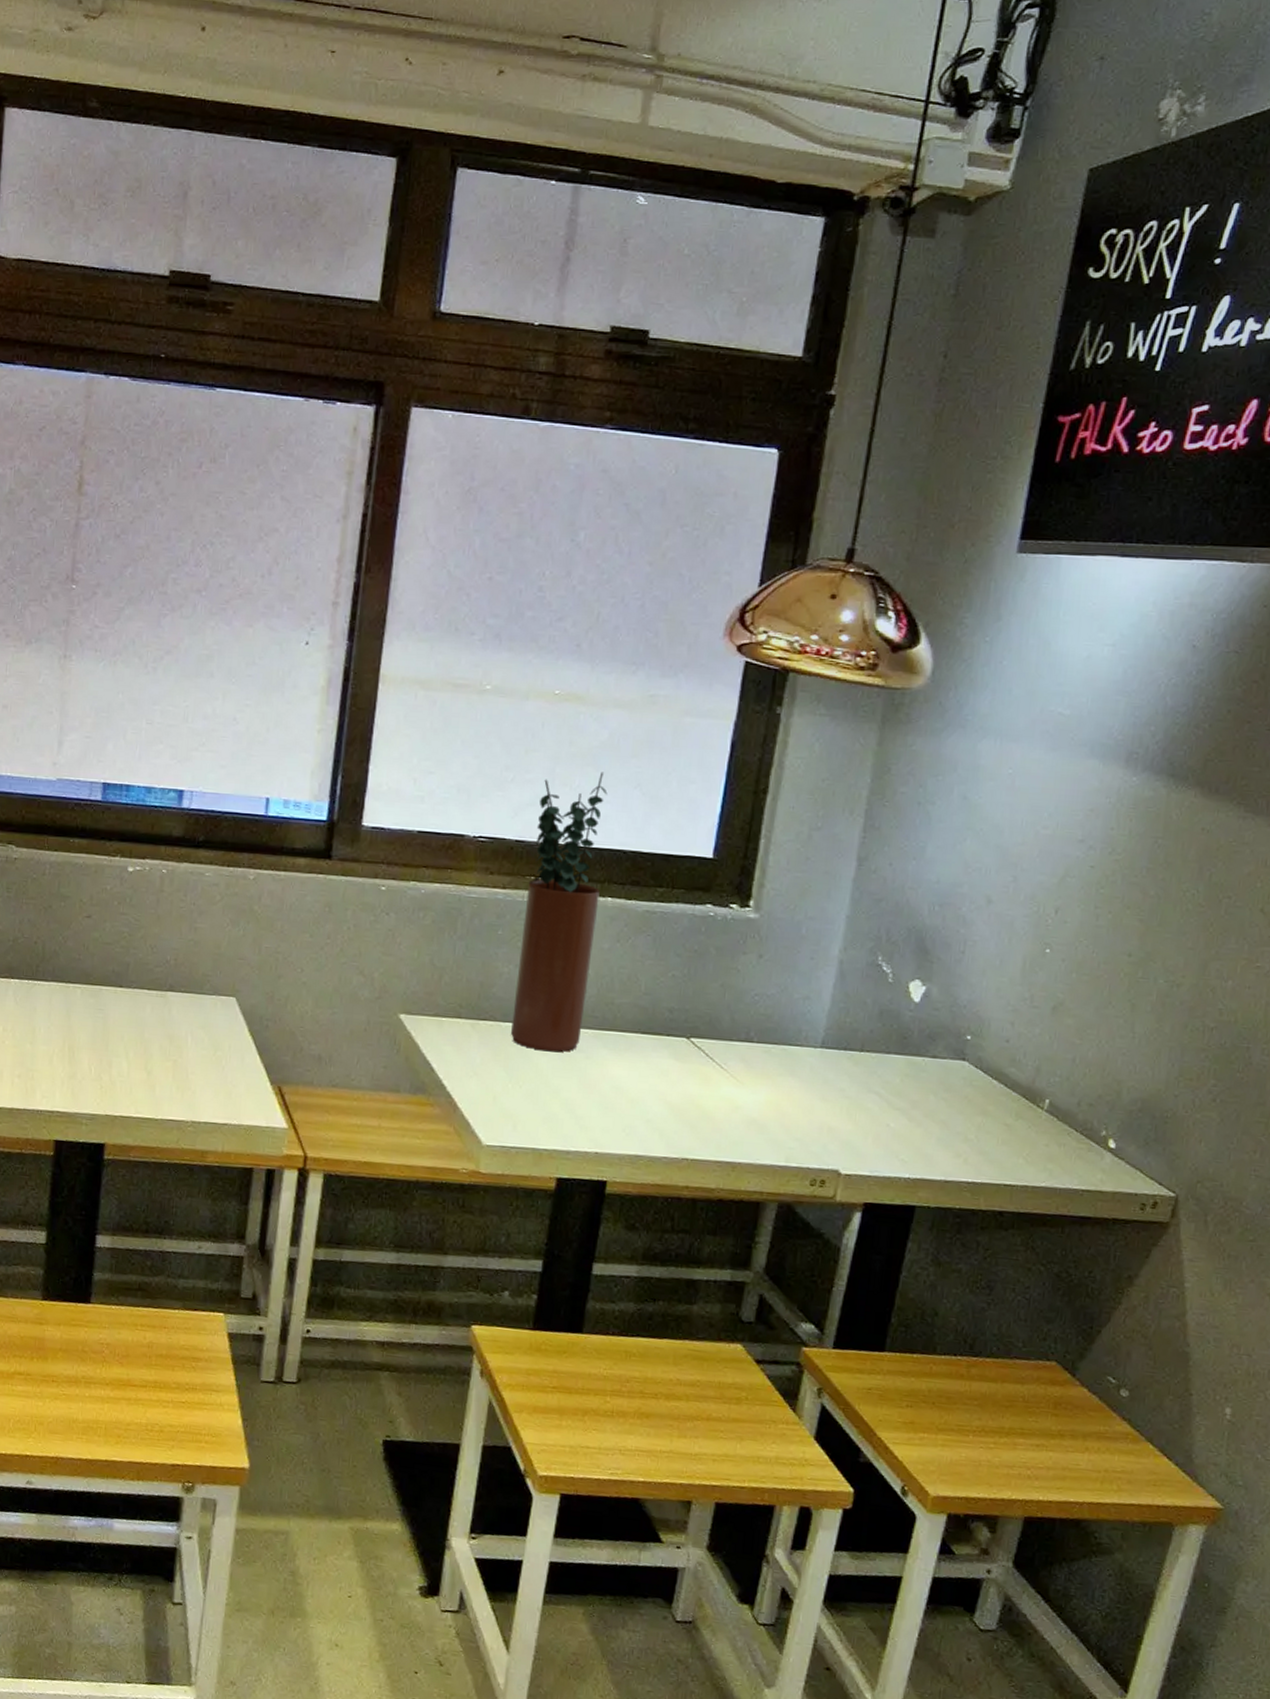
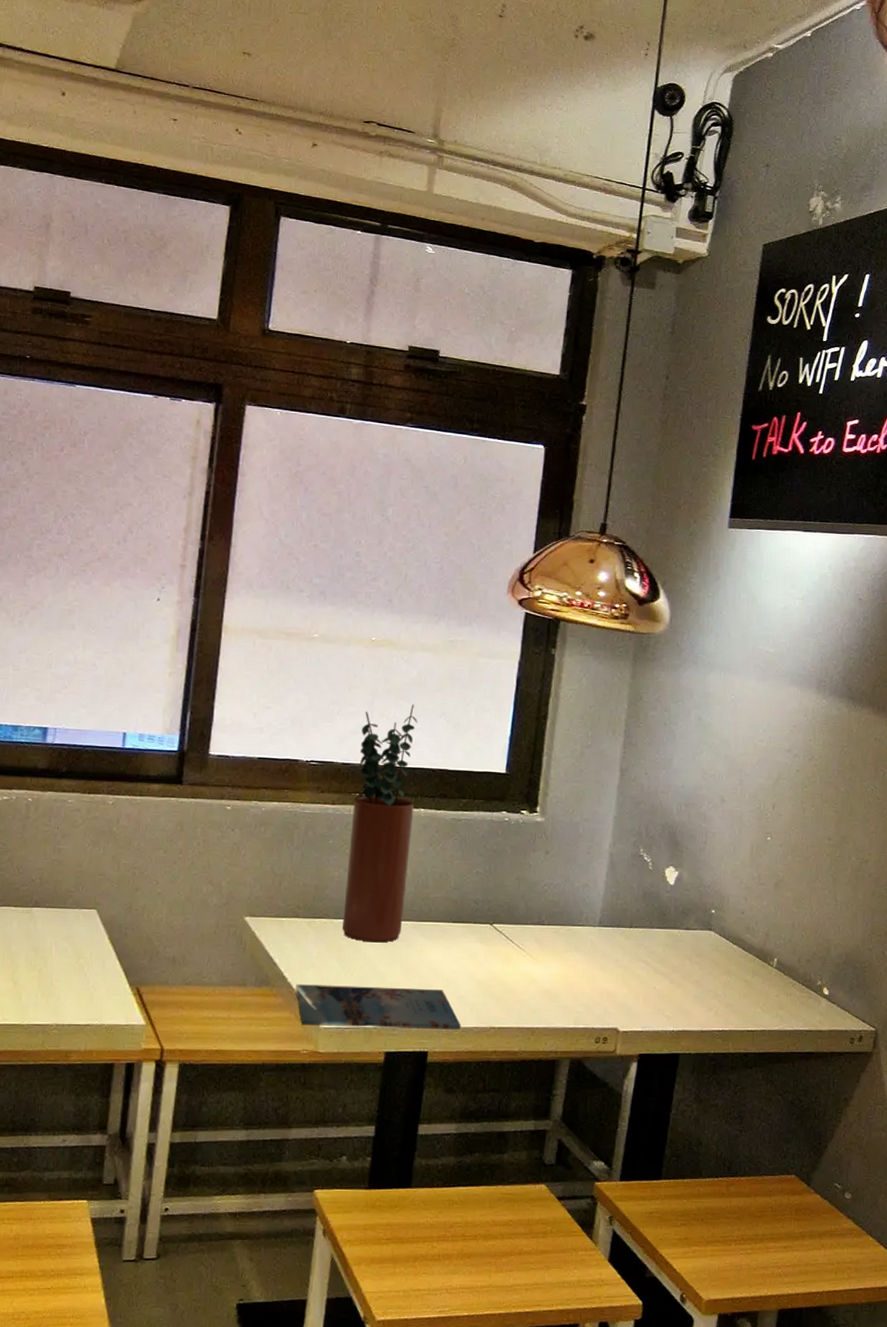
magazine: none [455,1094,647,1159] -> present [295,984,461,1030]

